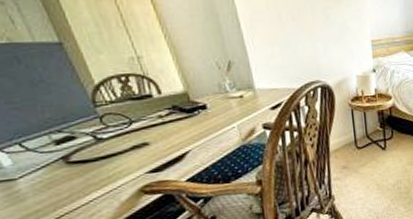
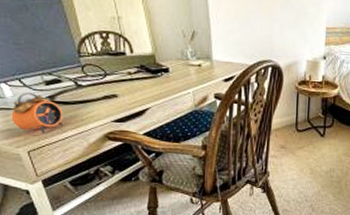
alarm clock: none [13,156,85,202] -> present [11,93,64,134]

